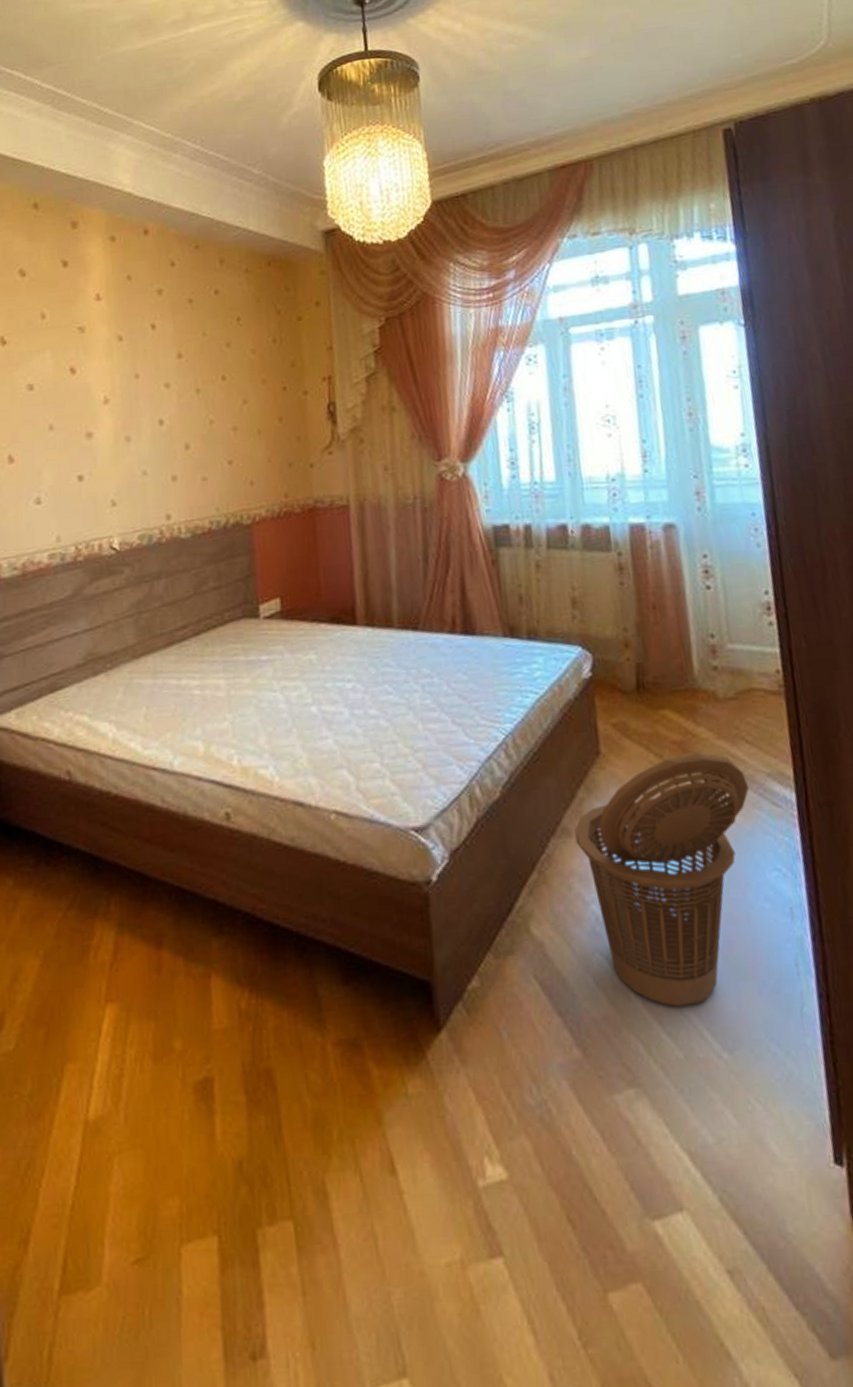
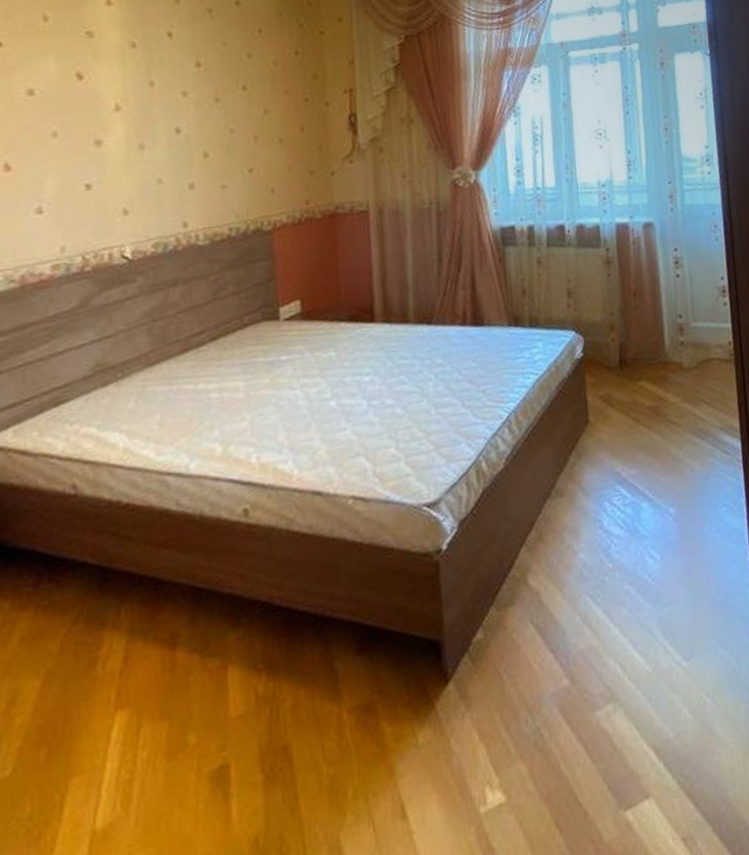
laundry basket: present [574,753,750,1007] -> none [566,415,707,630]

